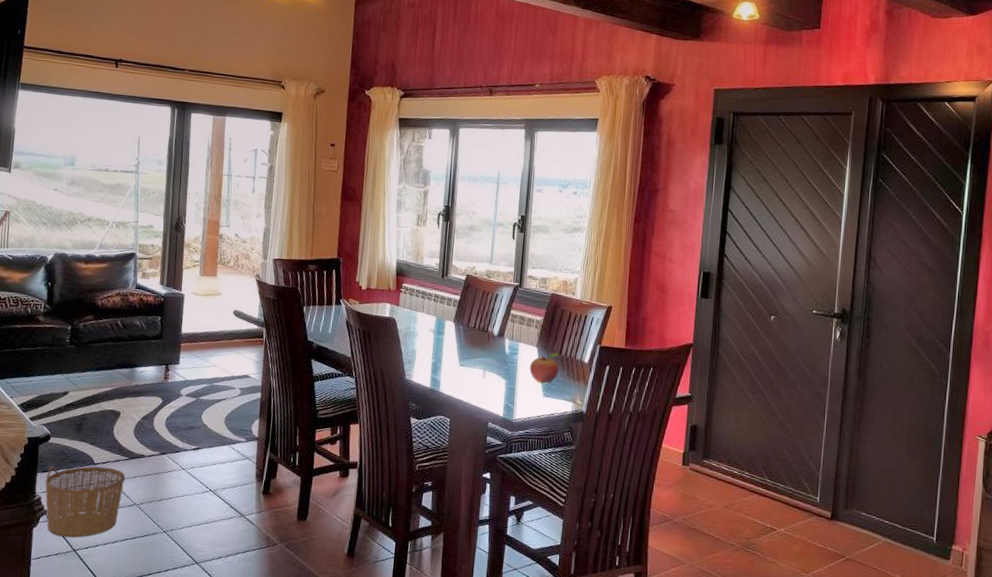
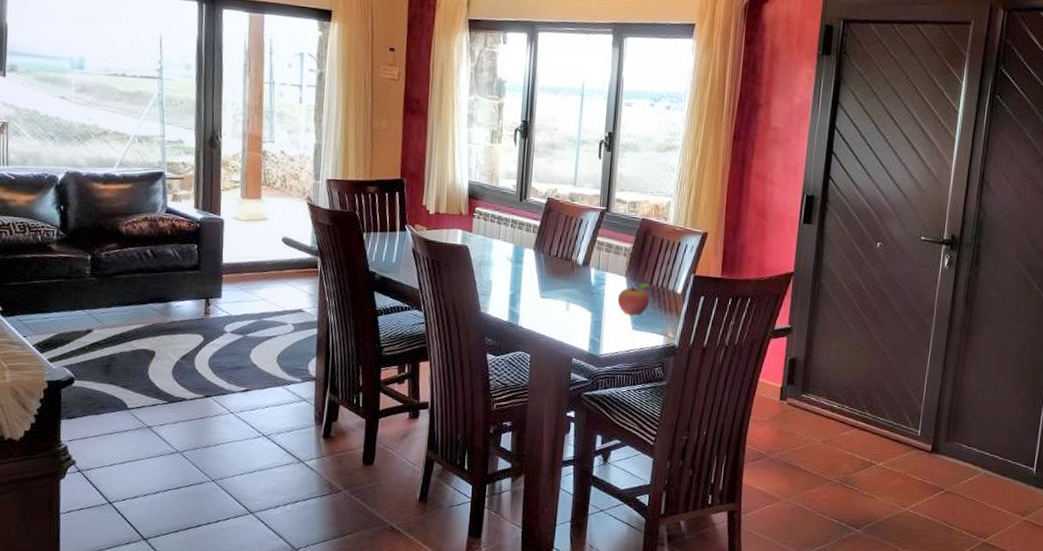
basket: present [45,465,126,538] -> none [71,411,165,489]

